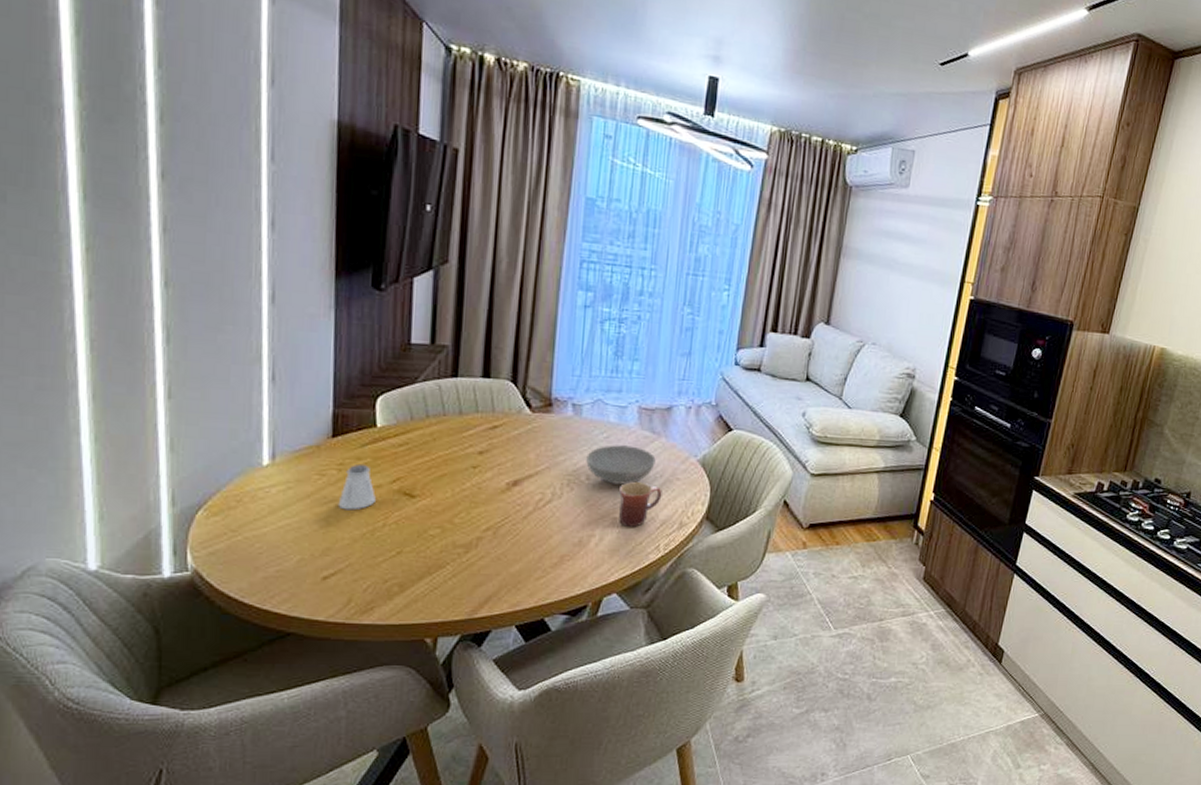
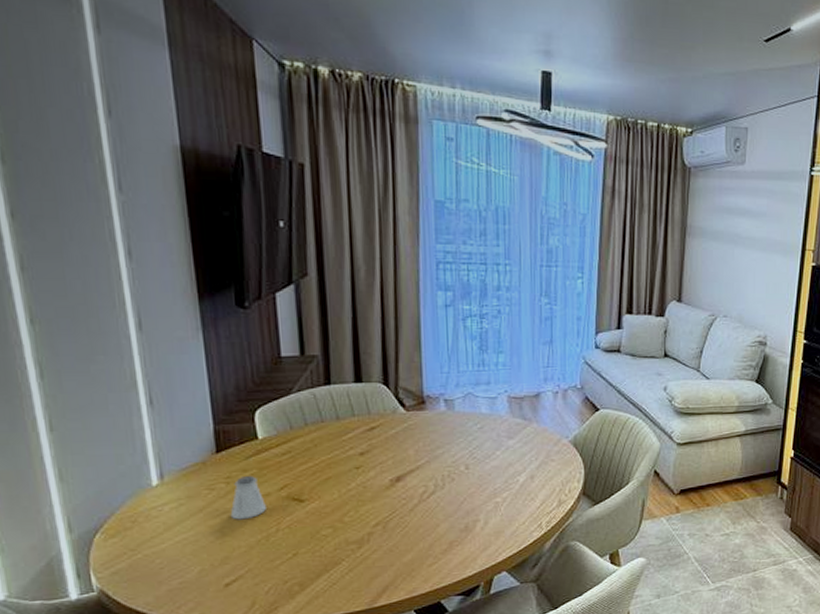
bowl: present [586,445,656,485] -> none [463,433,530,471]
mug: present [619,481,662,527] -> none [498,466,539,509]

